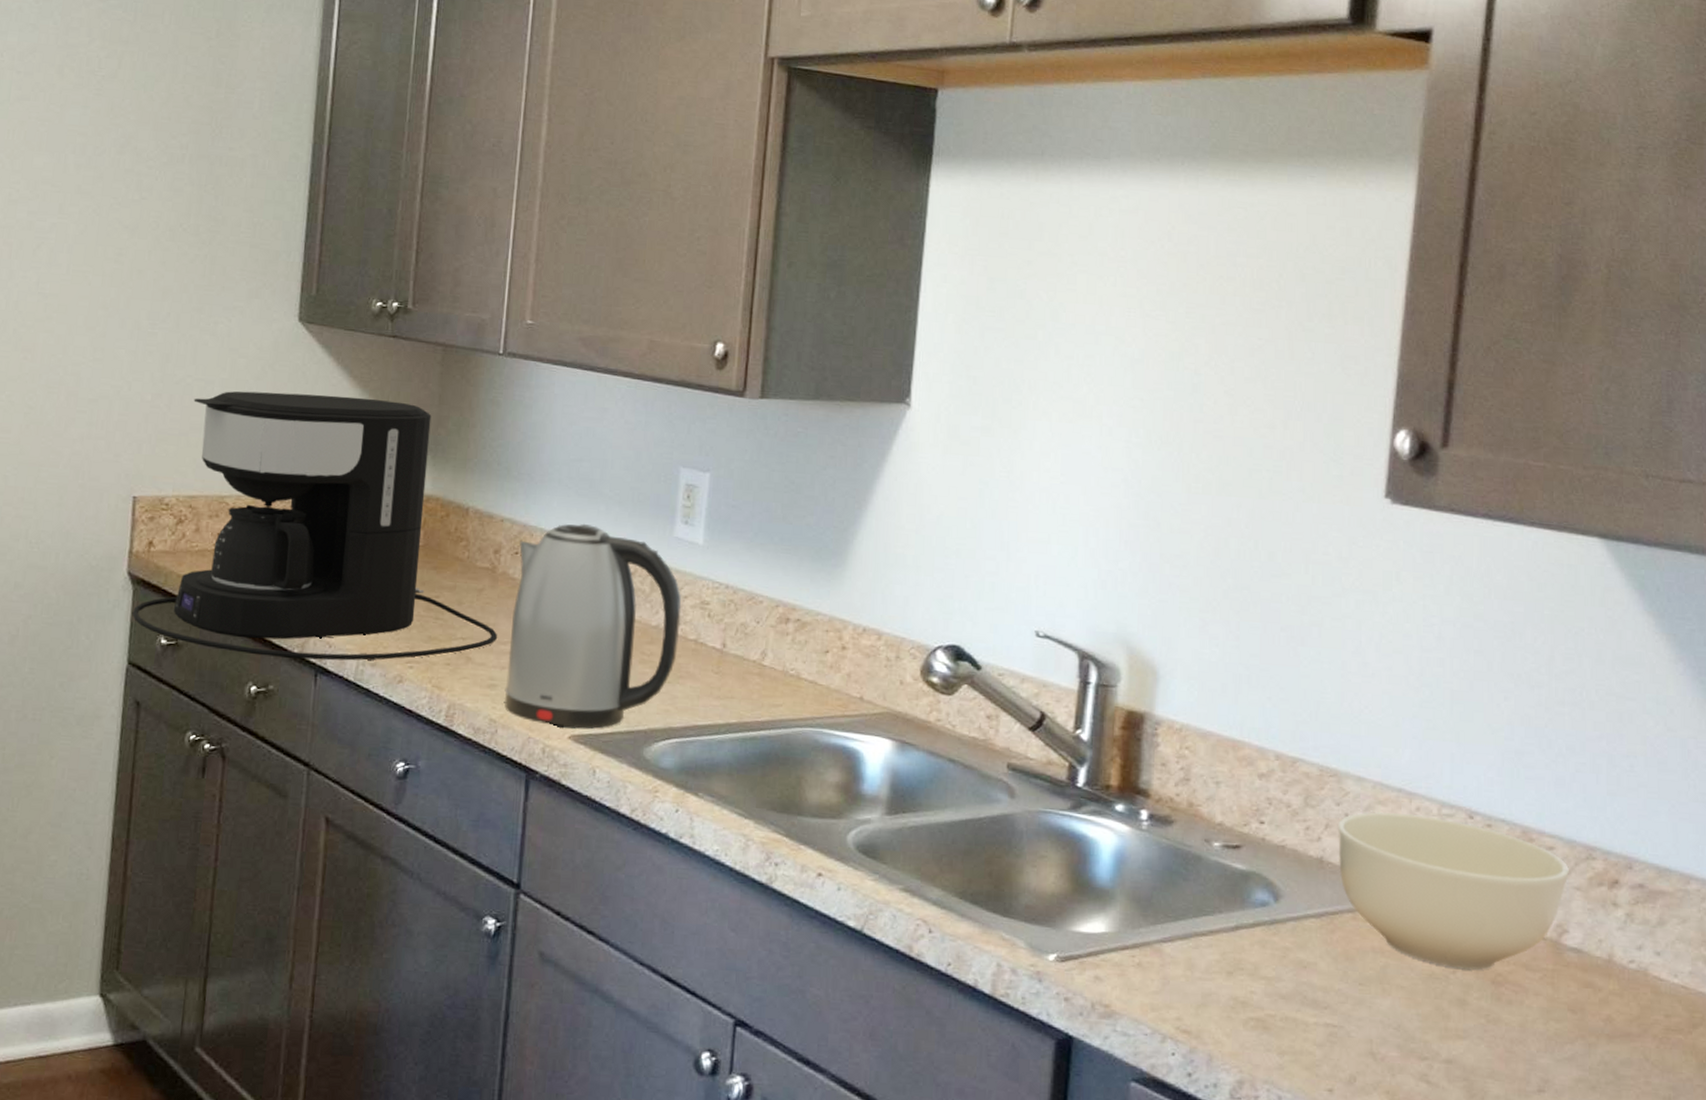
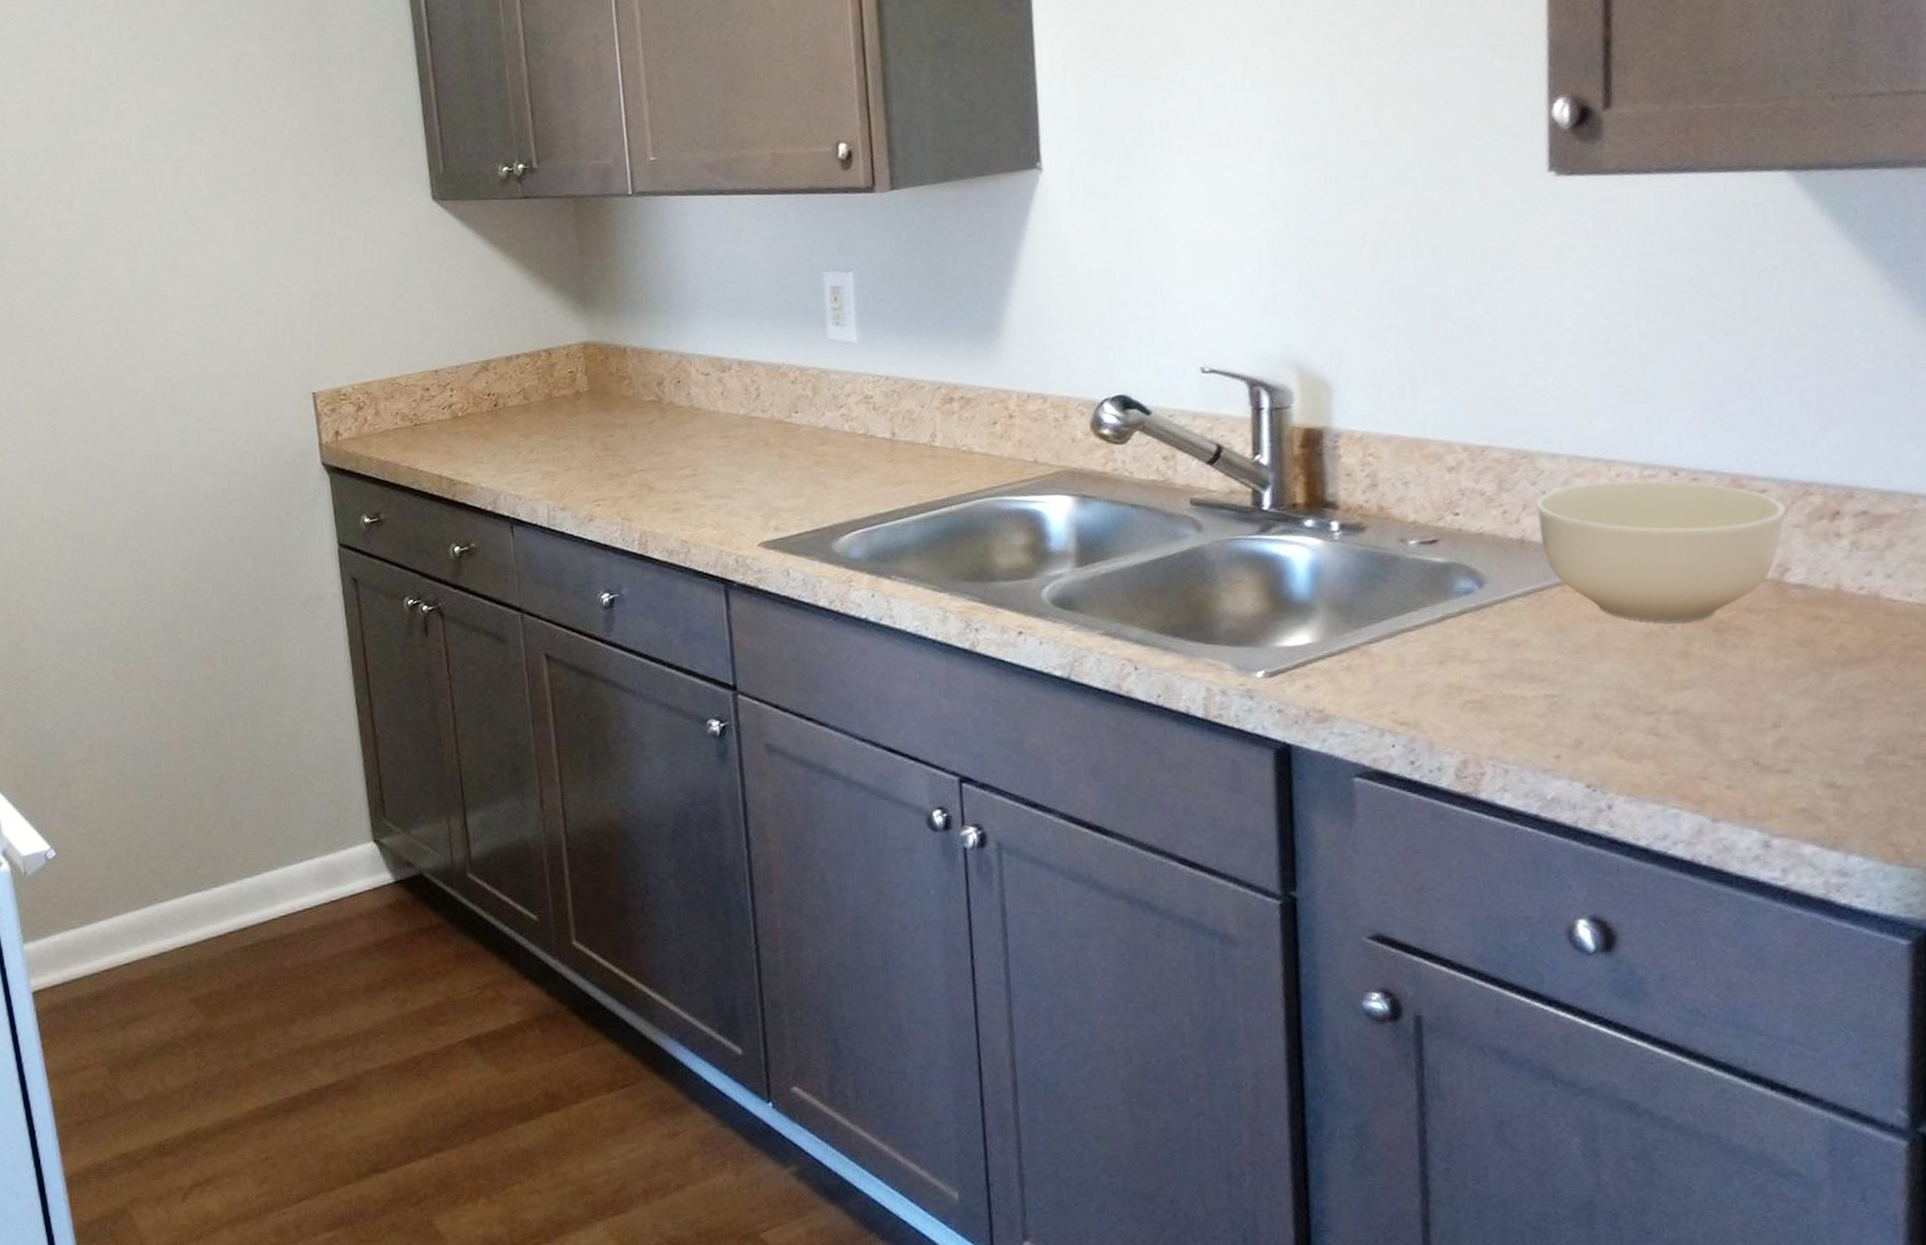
coffee maker: present [131,391,498,661] -> none [333,259,675,519]
kettle: present [504,523,682,729] -> none [680,342,850,537]

